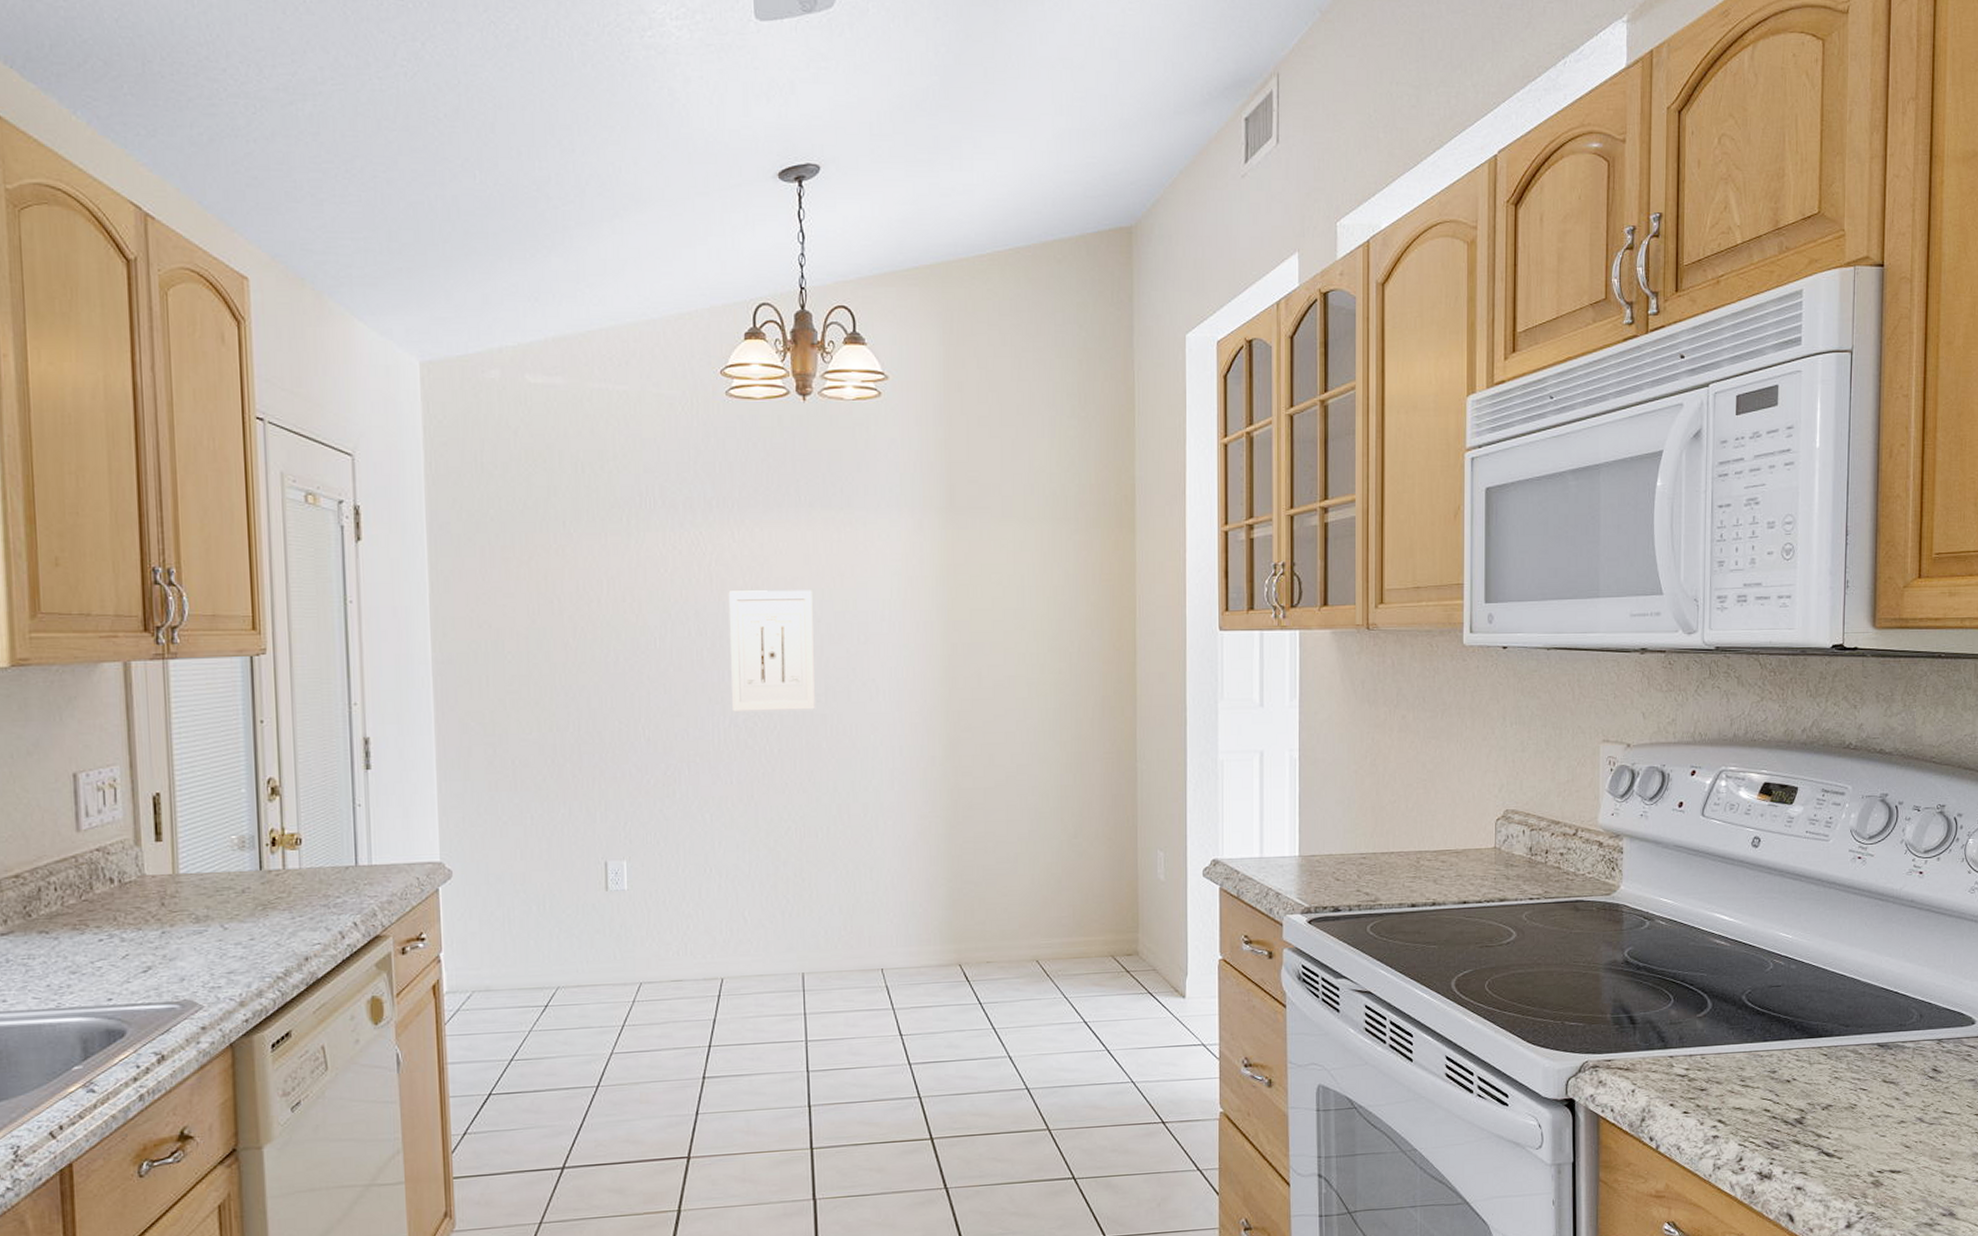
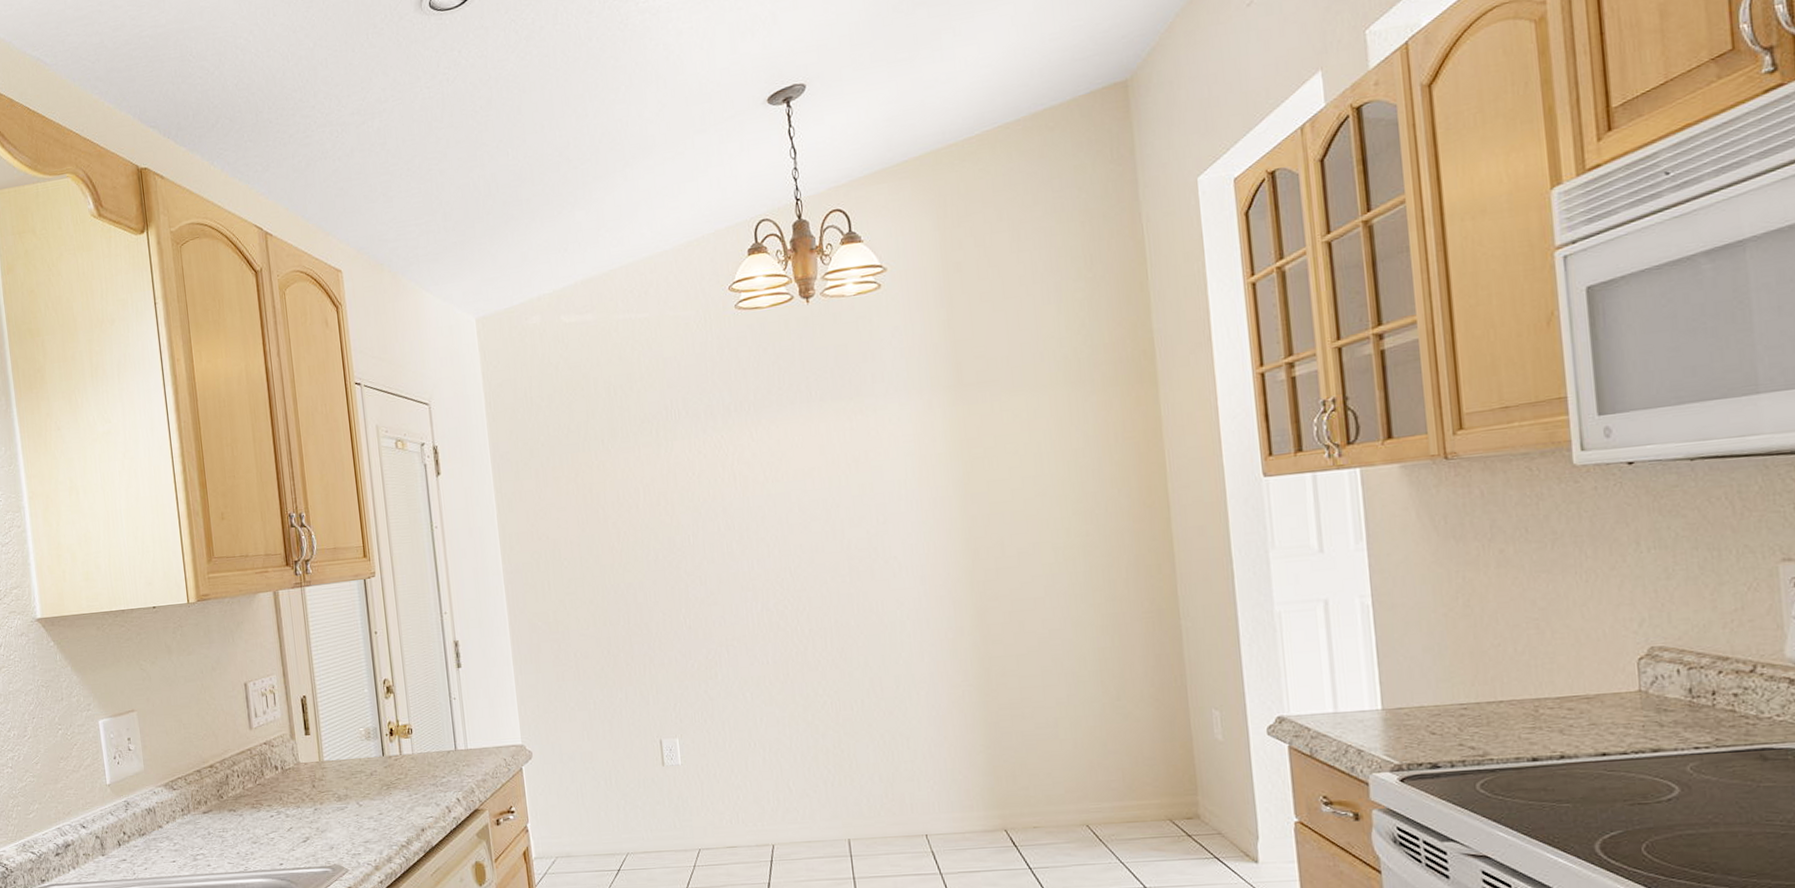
wall art: present [728,590,816,712] -> none [751,478,842,597]

